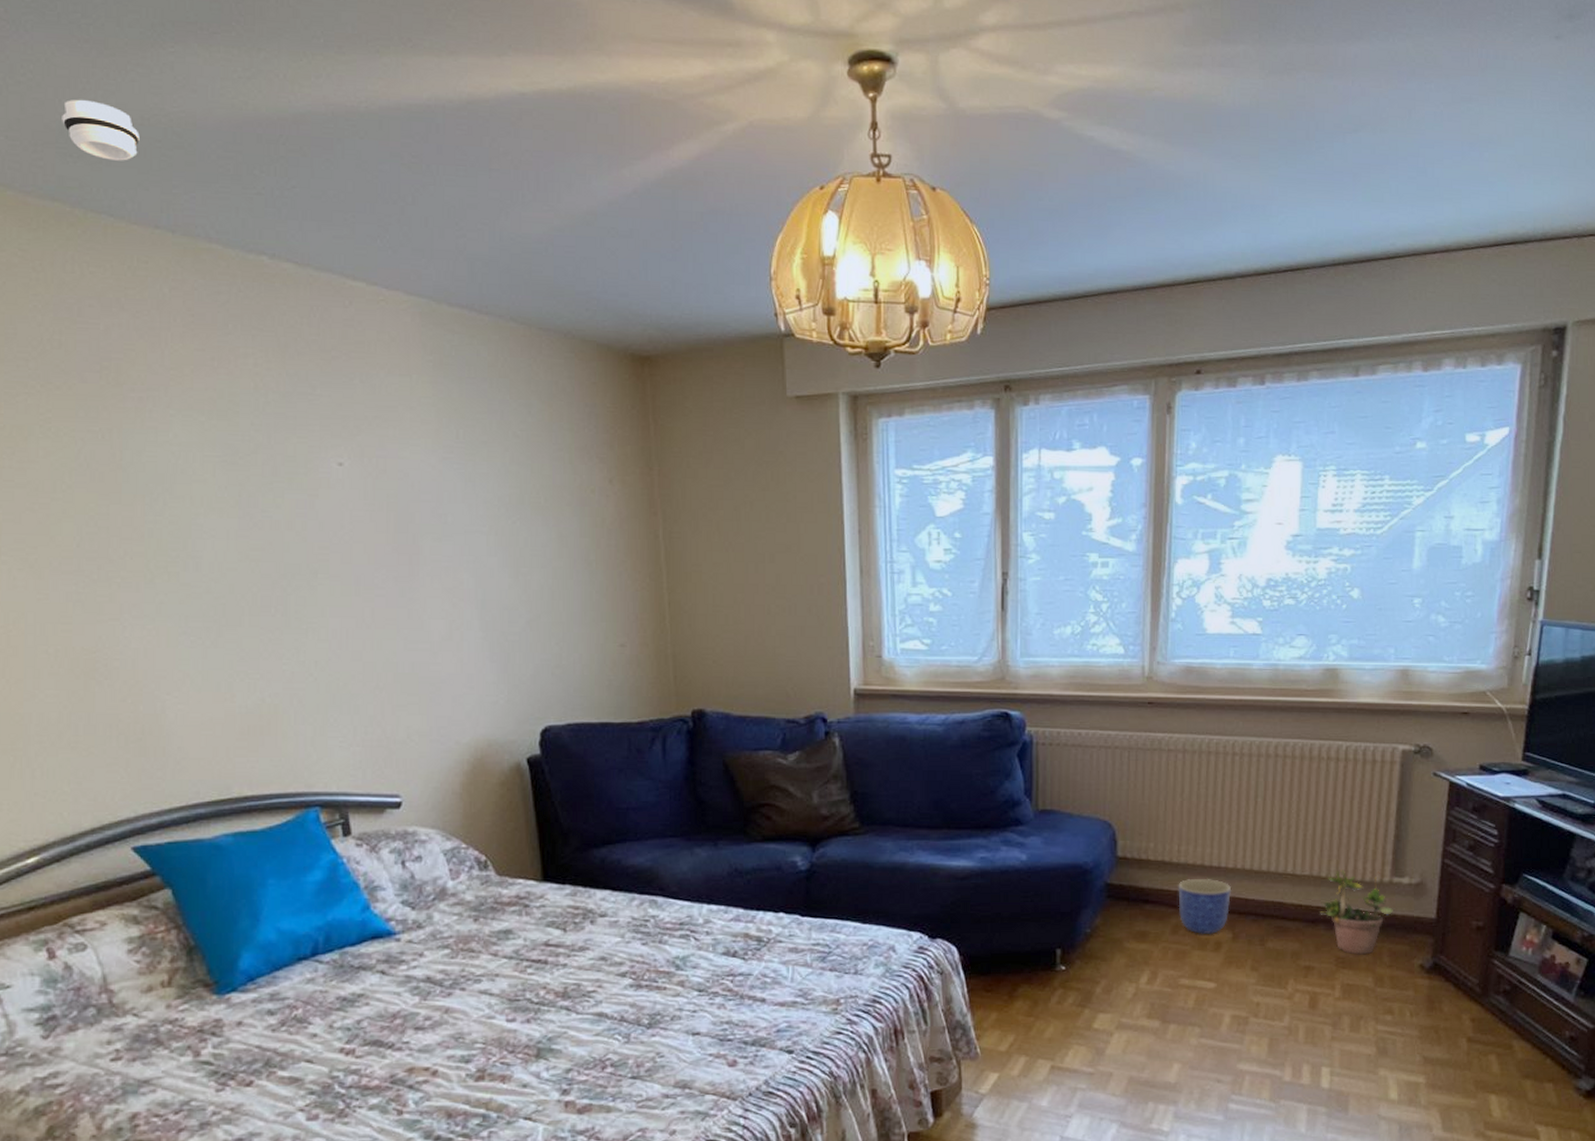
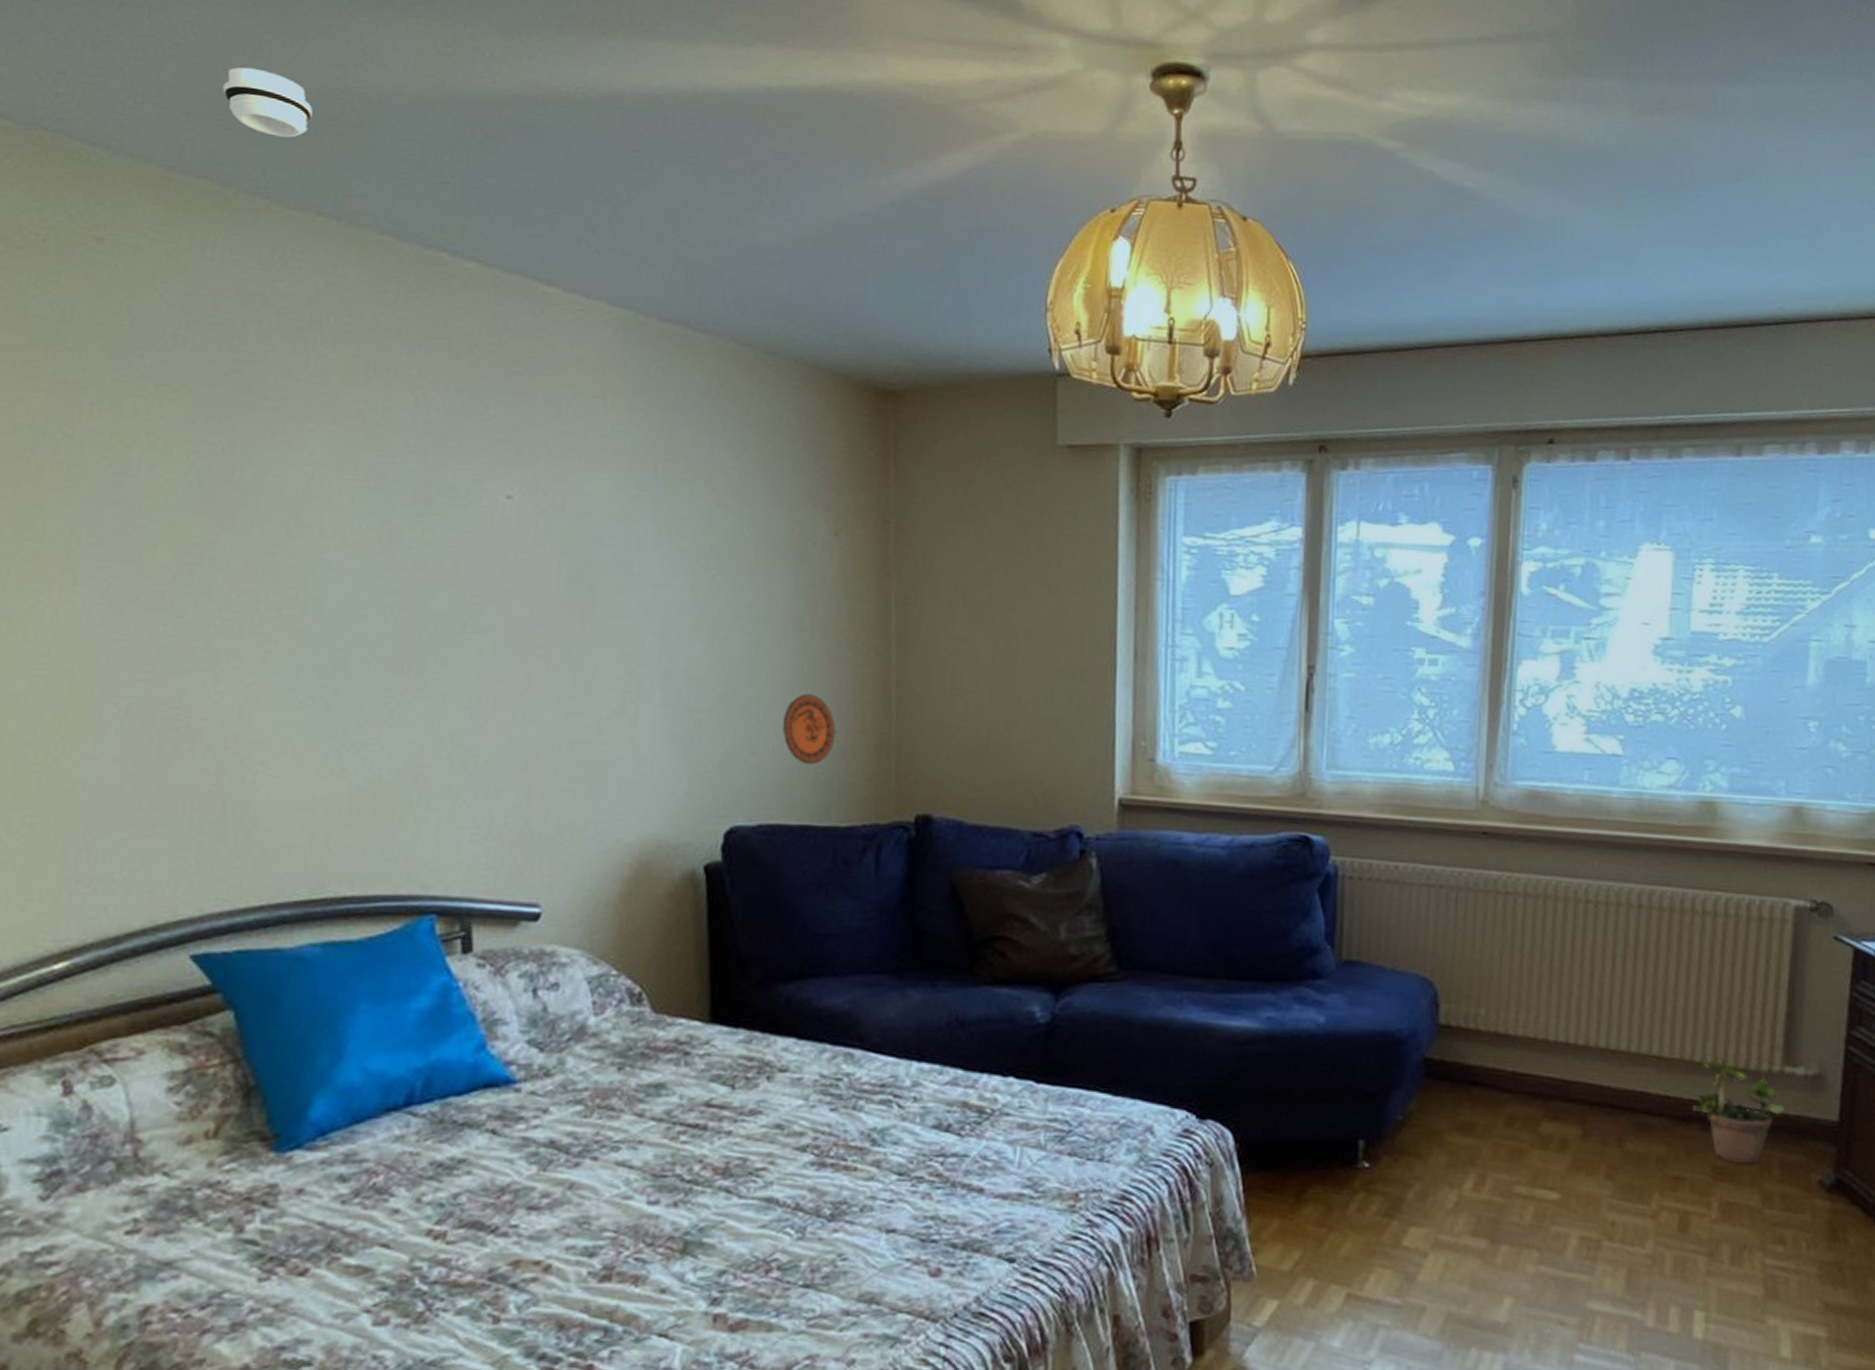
decorative plate: none [580,616,622,674] -> present [782,694,835,765]
planter: present [1178,878,1232,935] -> none [1514,1056,1582,1130]

